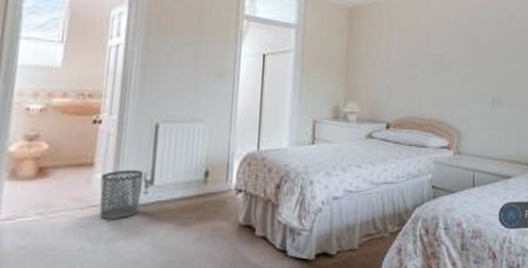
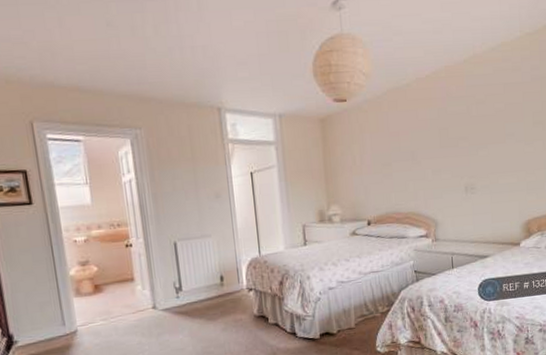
waste bin: present [99,169,144,219] -> none [142,280,175,320]

